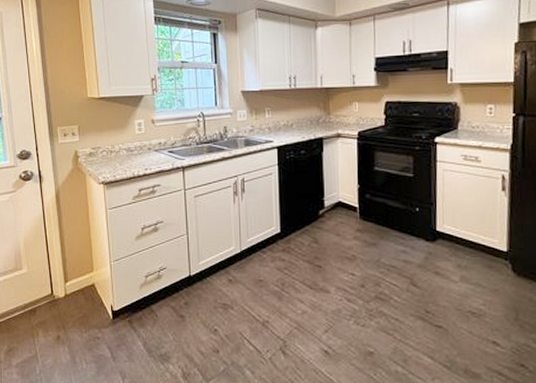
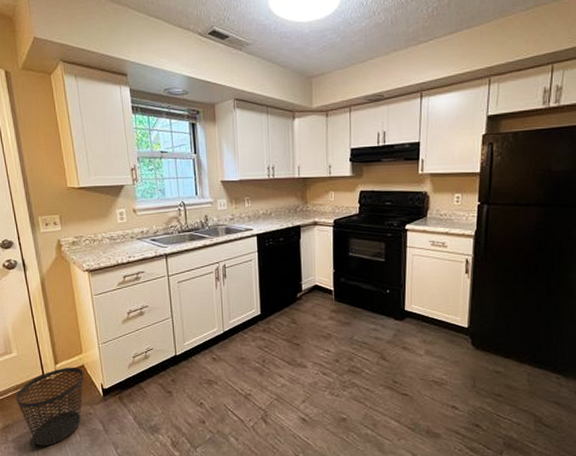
wastebasket: none [23,285,93,373] -> present [15,367,84,446]

